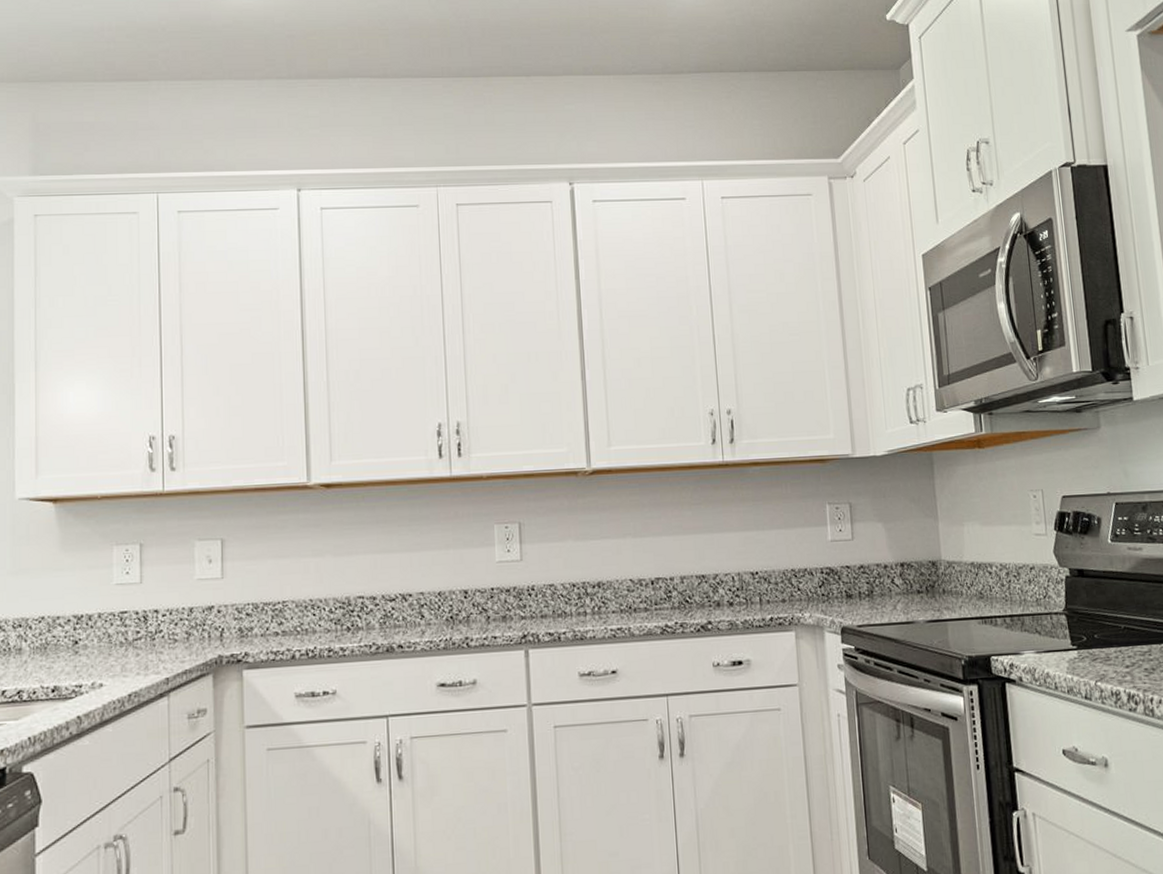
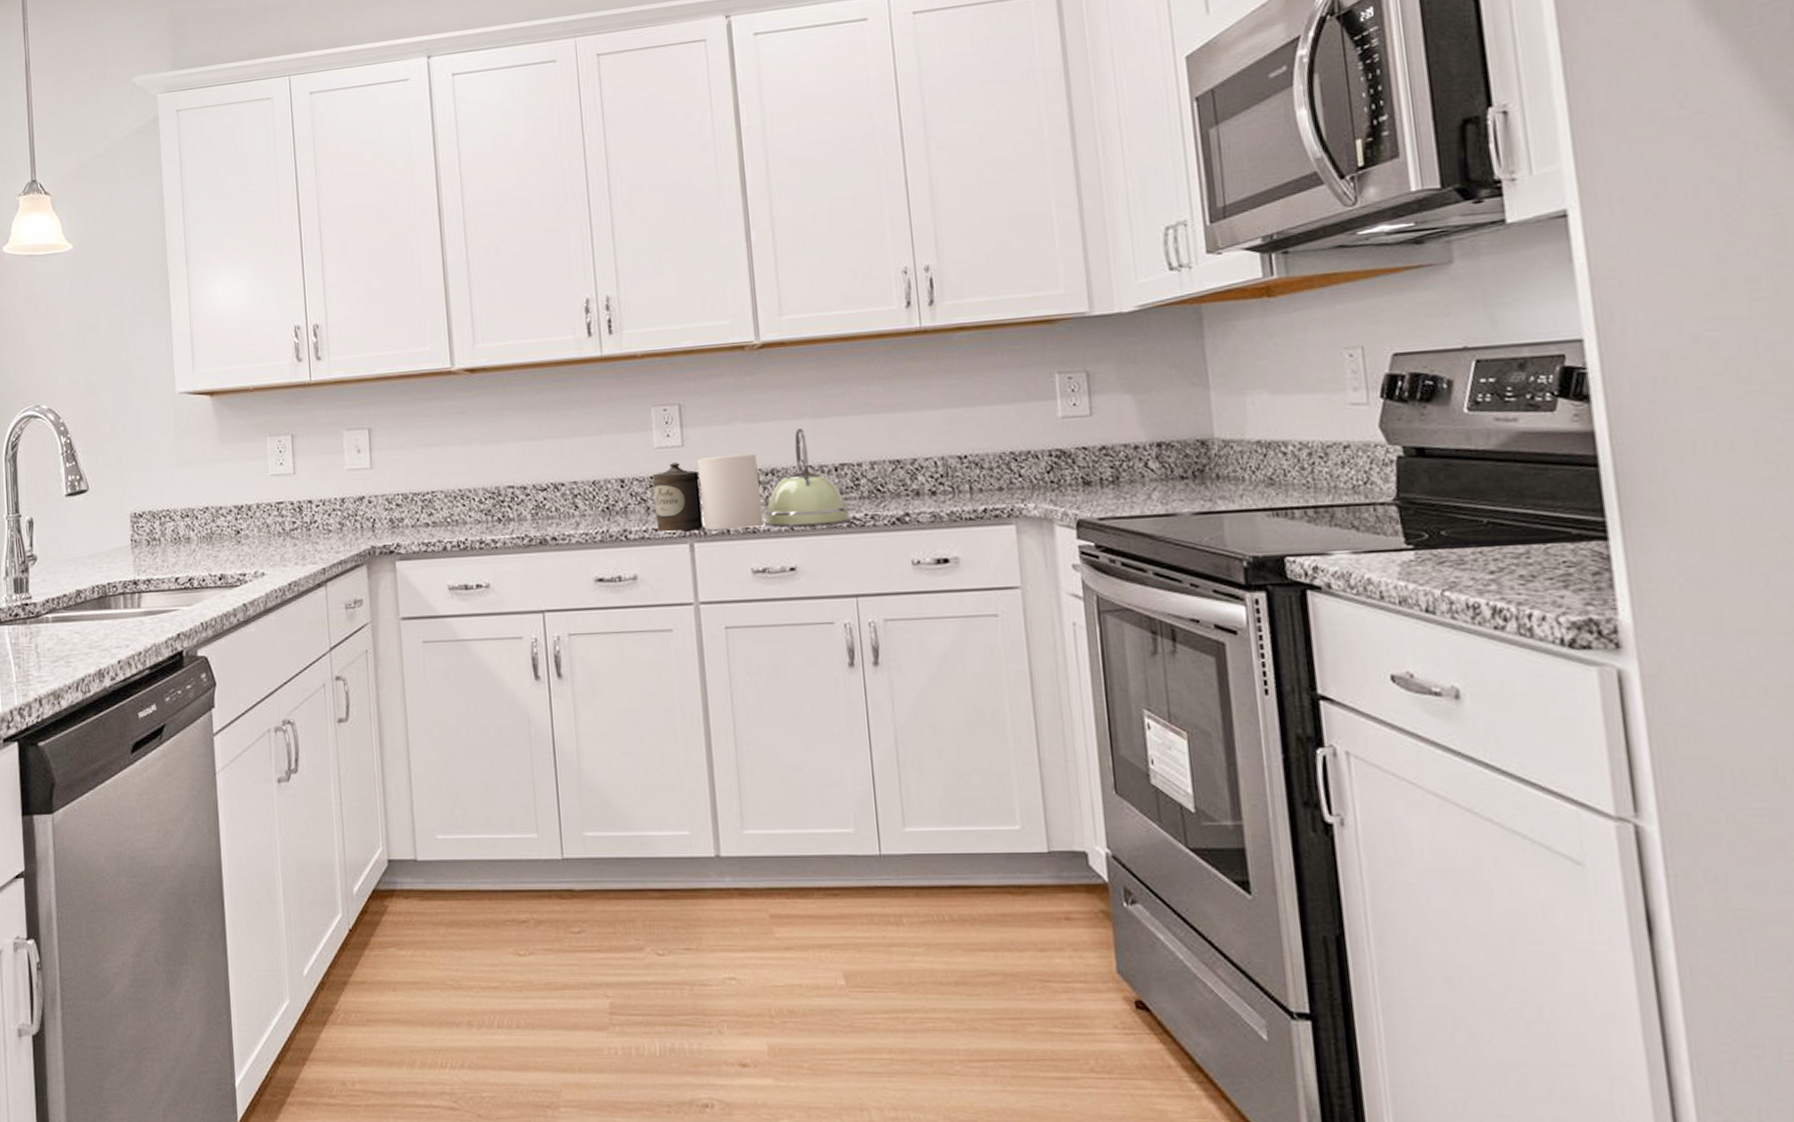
canister: none [493,576,537,640] -> present [652,463,703,532]
pen holder: none [534,568,590,637] -> present [697,453,764,530]
kettle: none [590,547,665,634] -> present [763,429,852,527]

